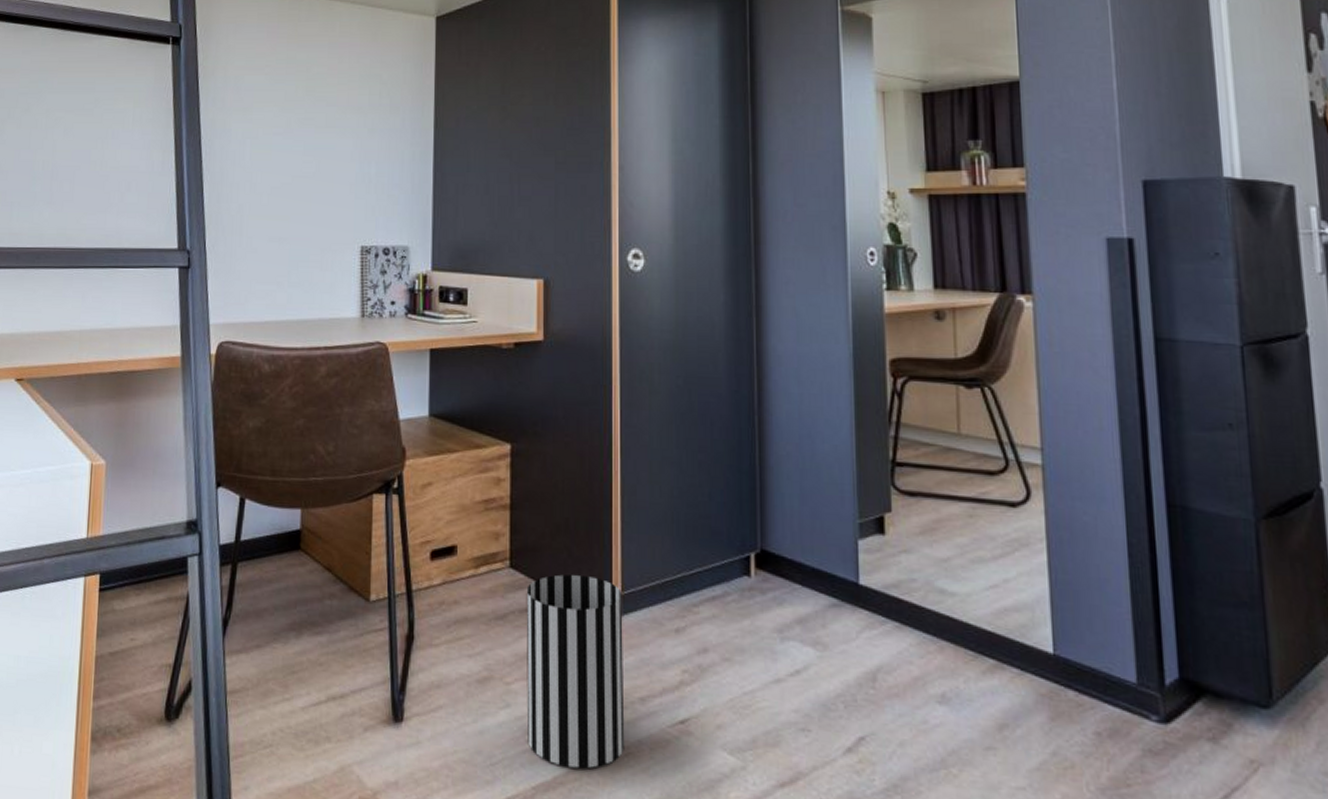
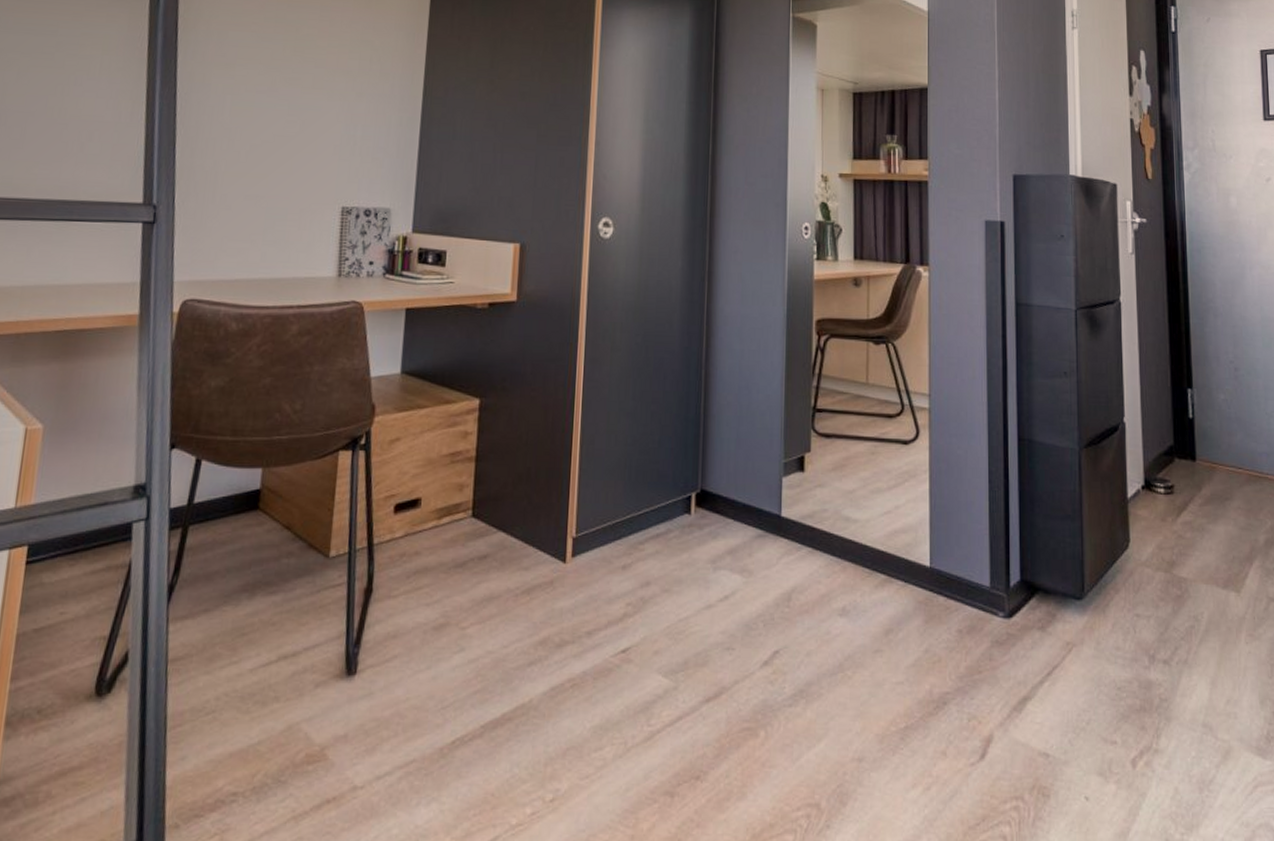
wastebasket: present [526,574,625,769] -> none [479,521,576,703]

